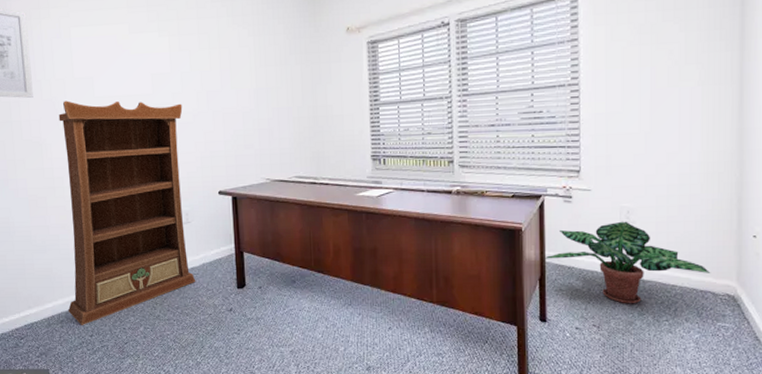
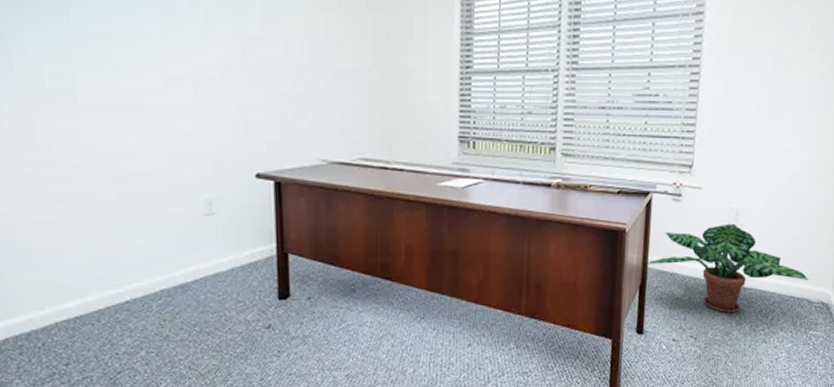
bookcase: present [58,100,196,325] -> none [12,34,222,351]

